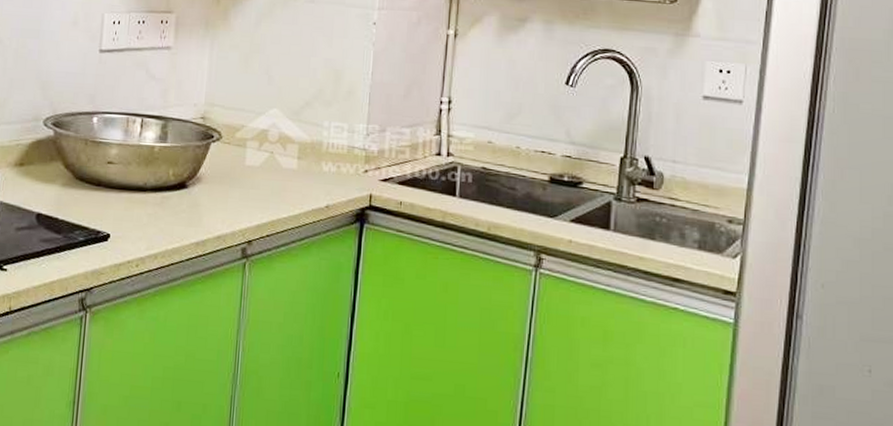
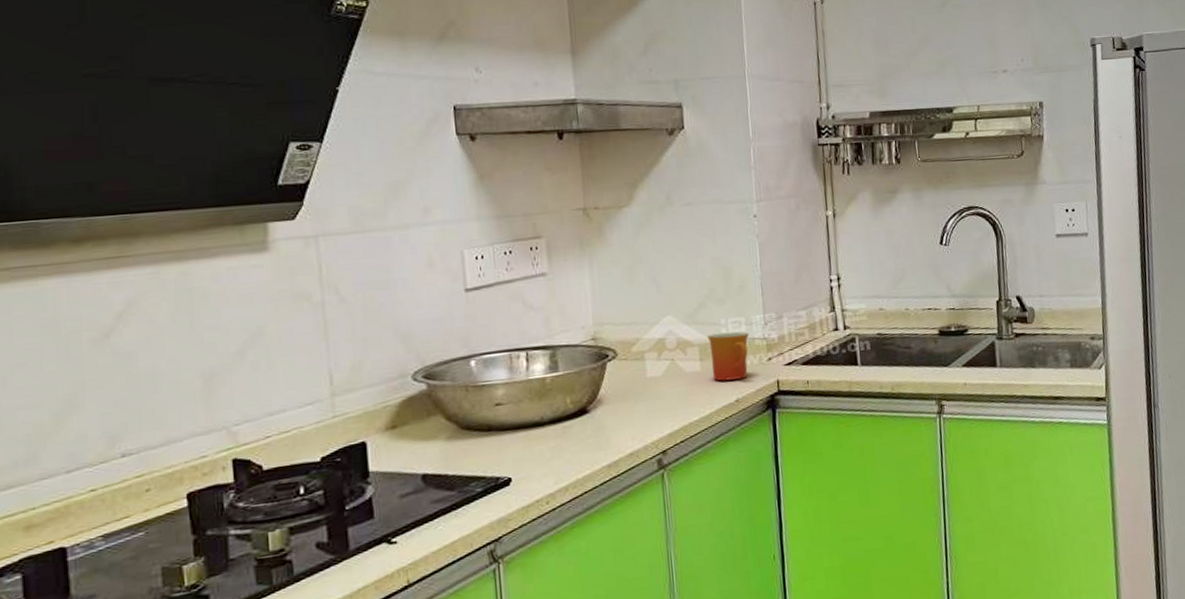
mug: none [307,134,350,186] -> present [707,331,750,381]

